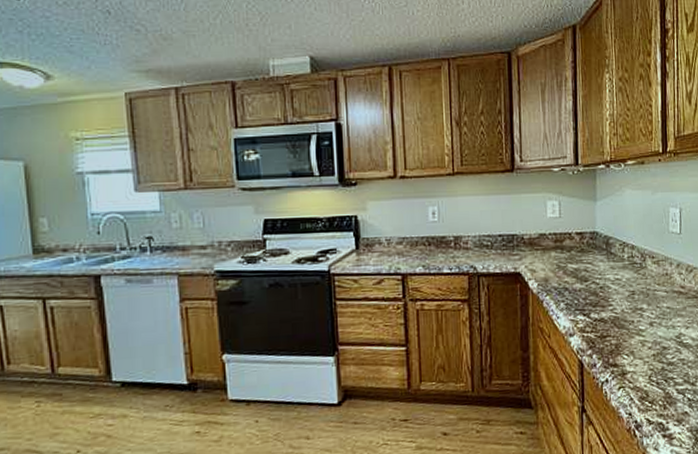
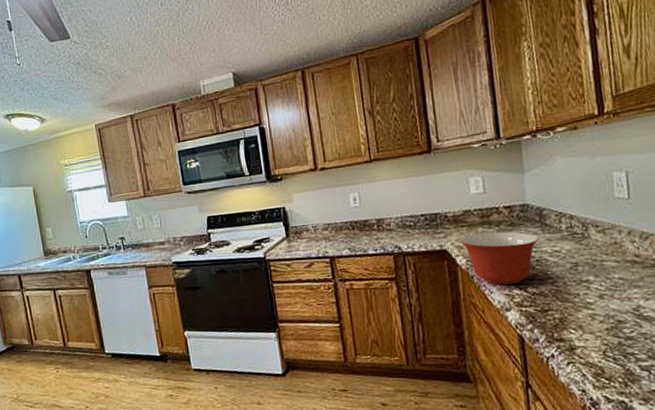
mixing bowl: none [532,256,604,310] -> present [459,231,539,285]

